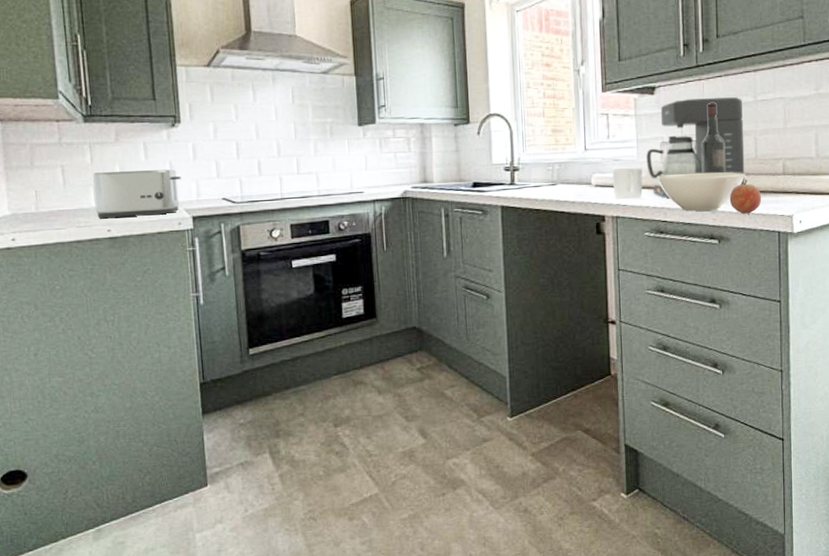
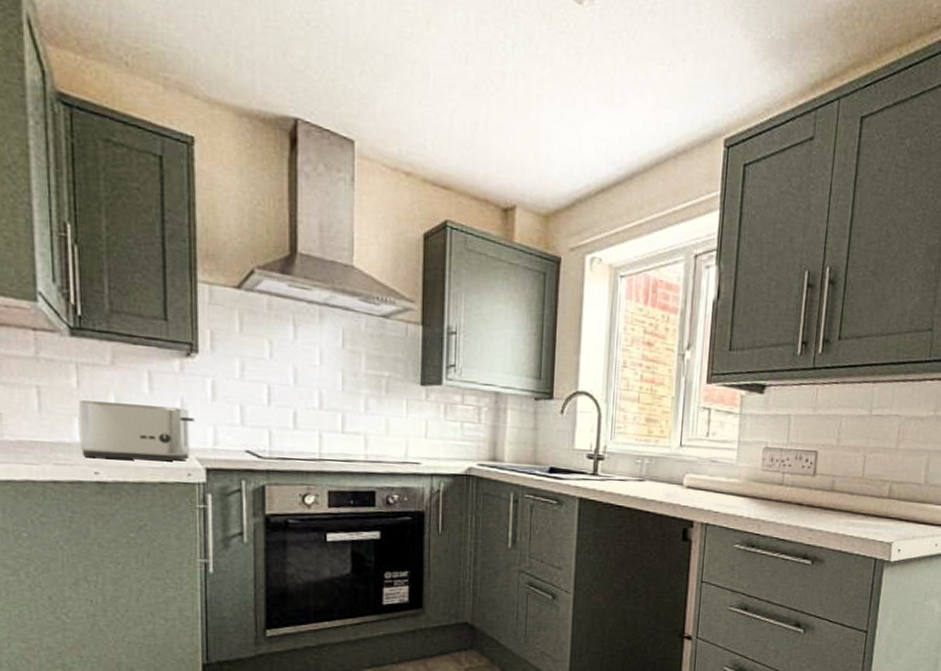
mug: present [612,168,643,200] -> none [706,471,740,507]
coffee maker: present [646,97,745,198] -> none [745,403,856,509]
bowl: present [656,171,745,211] -> none [754,483,849,528]
wine bottle: present [702,103,725,174] -> none [804,411,832,490]
fruit: present [729,180,762,214] -> none [828,499,863,537]

